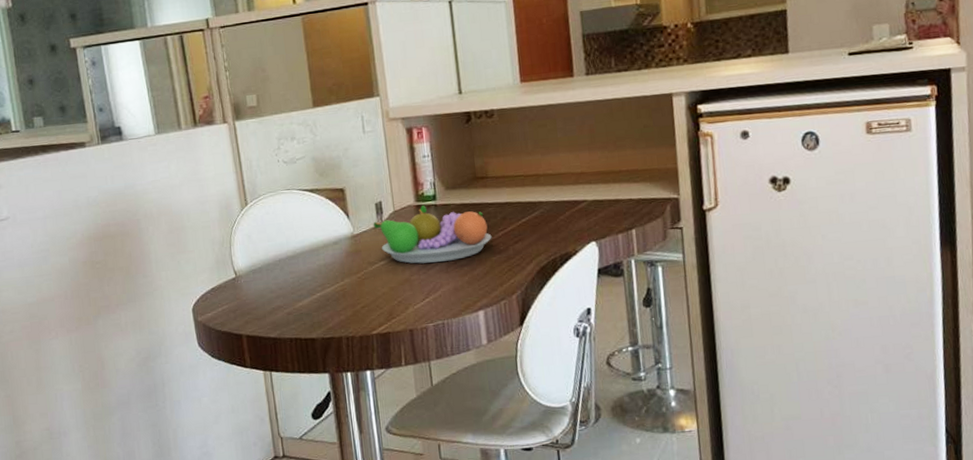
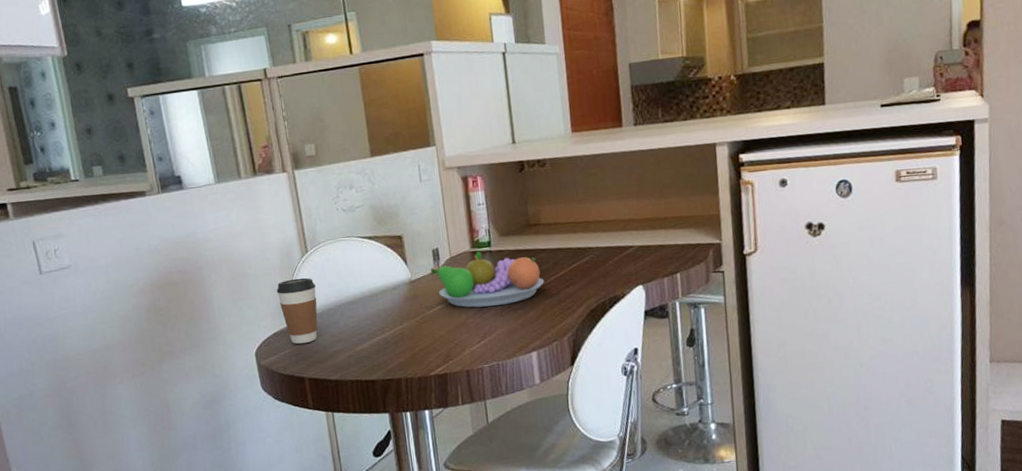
coffee cup: none [215,231,257,300] -> present [276,277,318,345]

